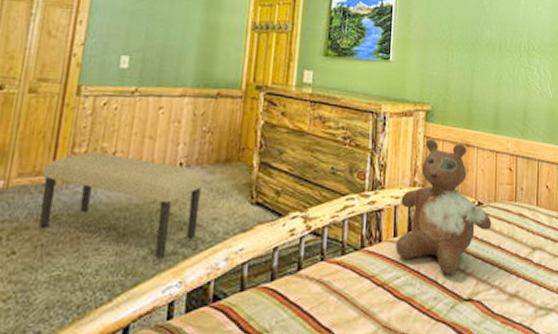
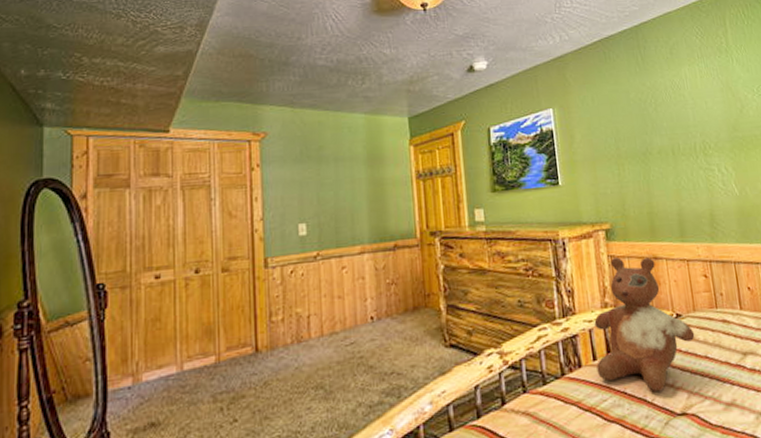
bench: present [39,151,204,259] -> none [249,317,398,410]

